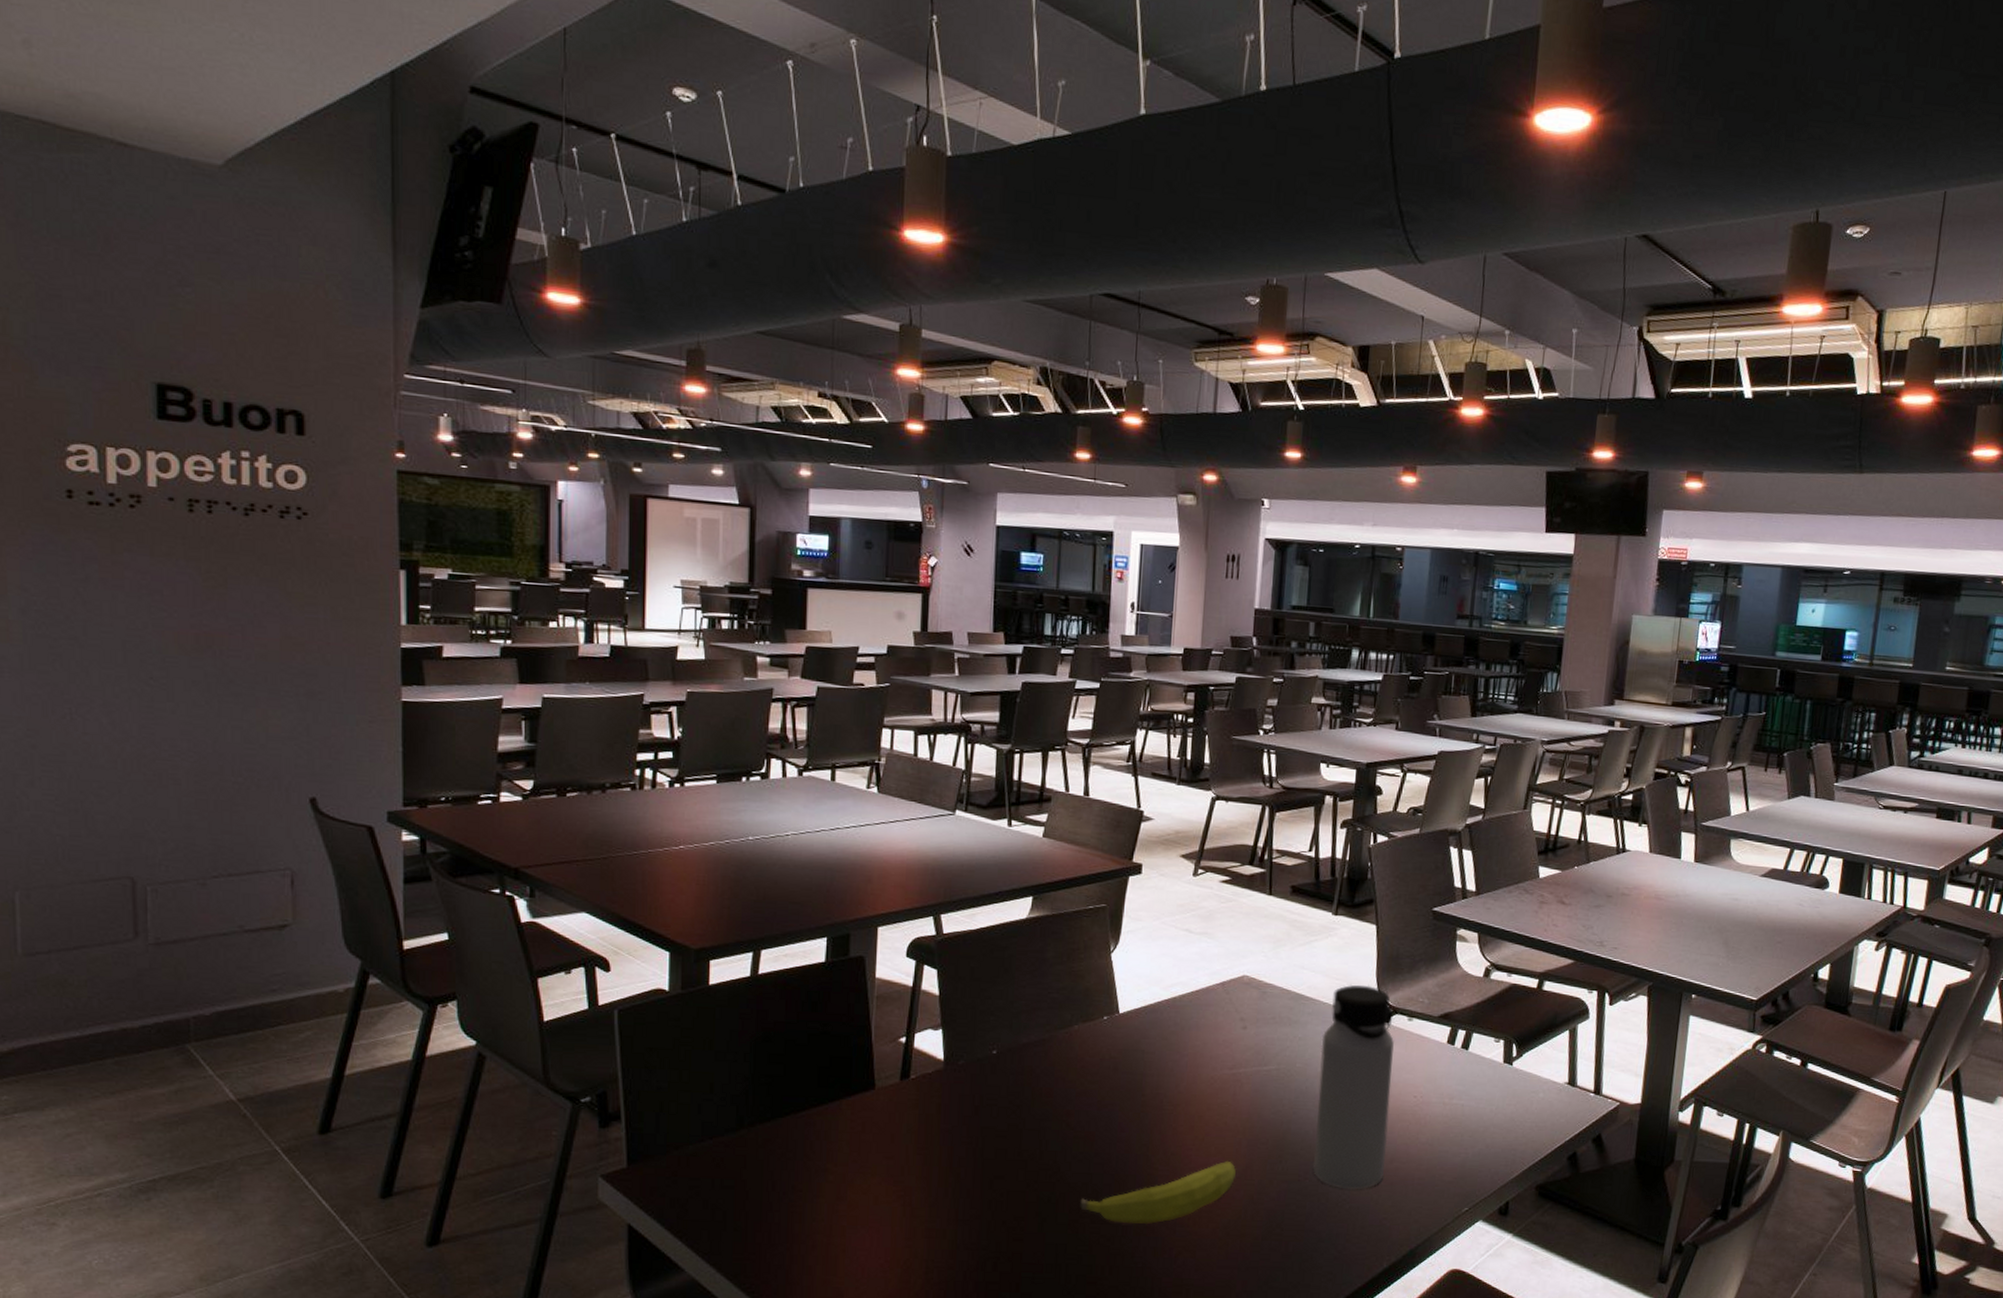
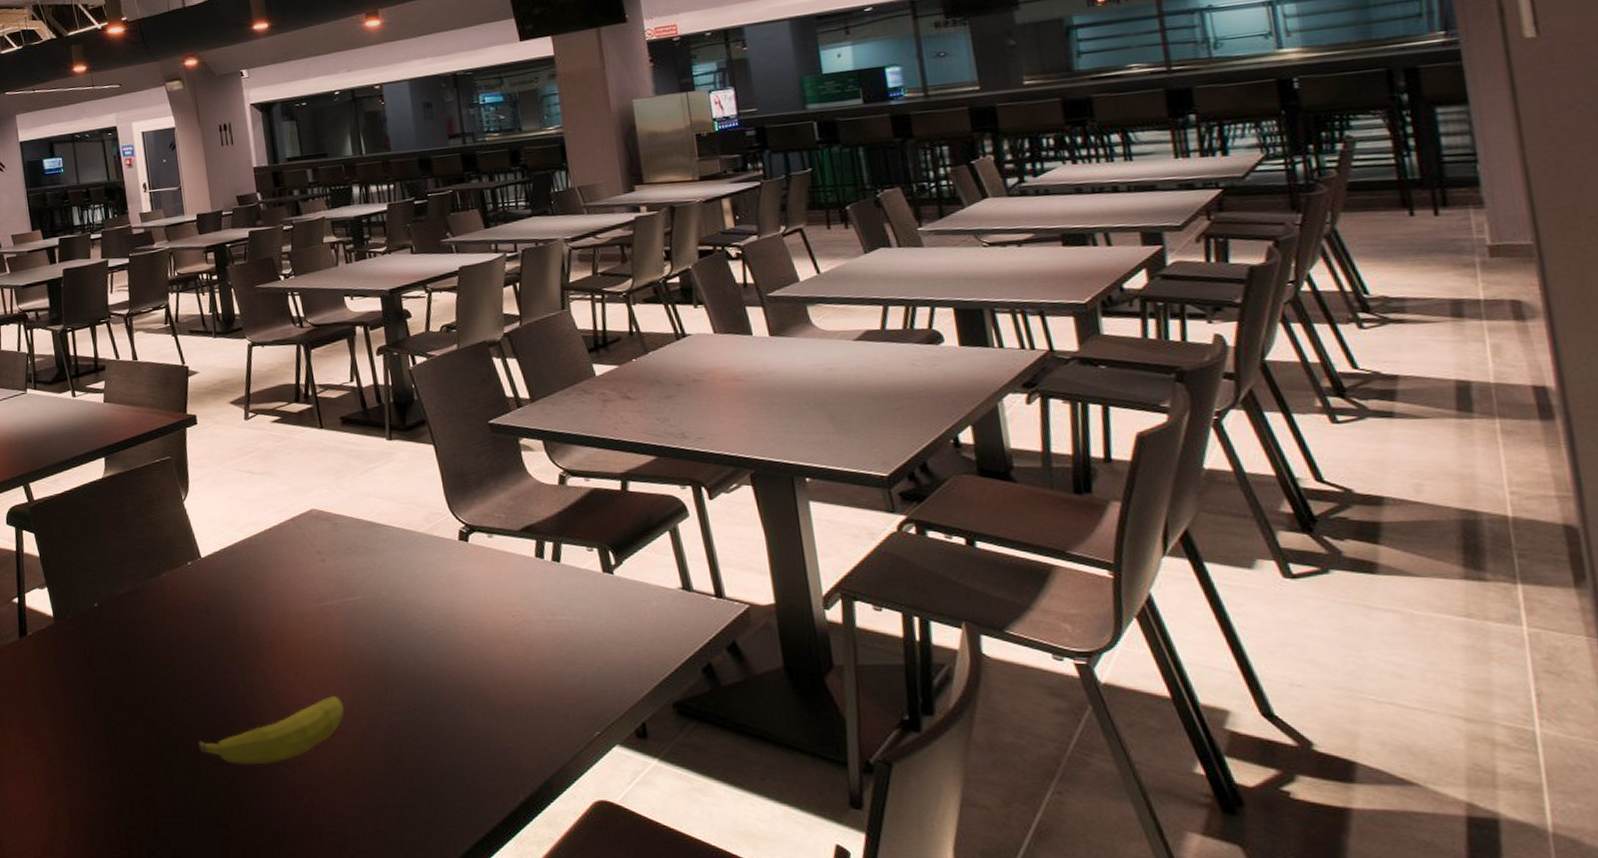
water bottle: present [1312,984,1394,1190] -> none [402,505,498,719]

